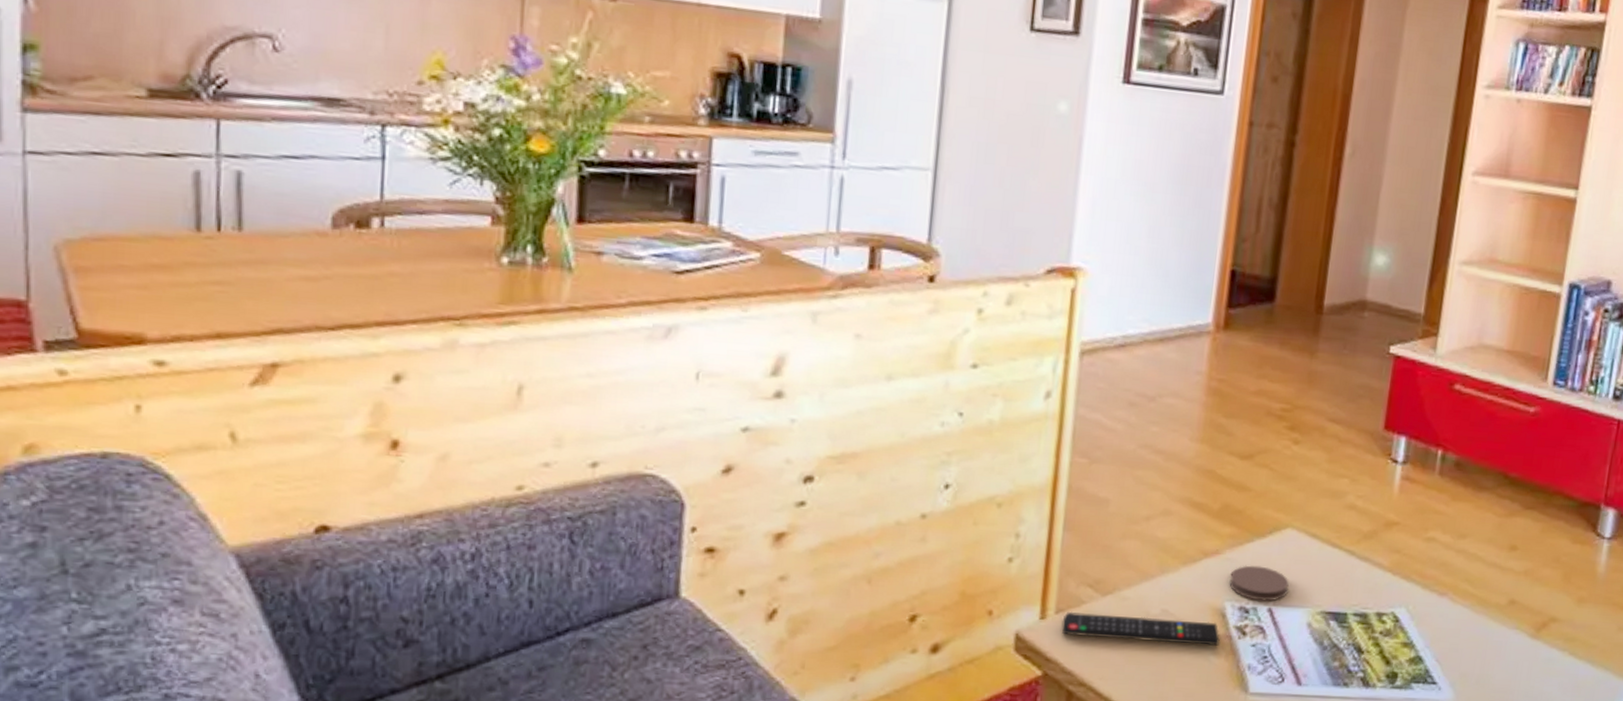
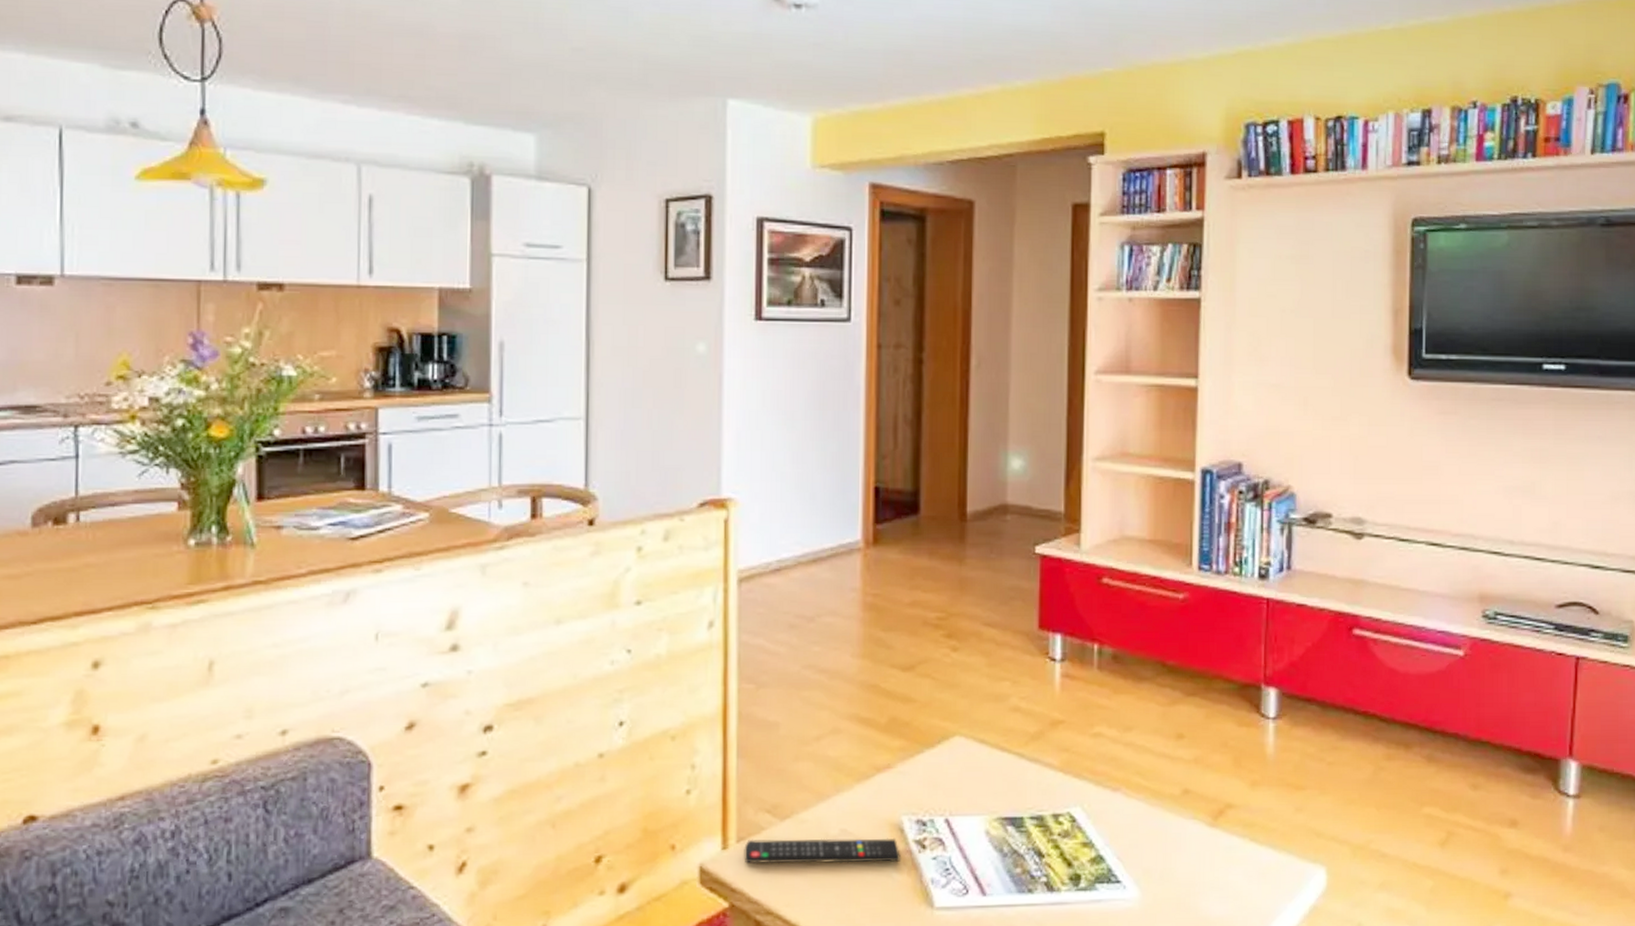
coaster: present [1229,565,1290,601] -> none [904,776,964,812]

